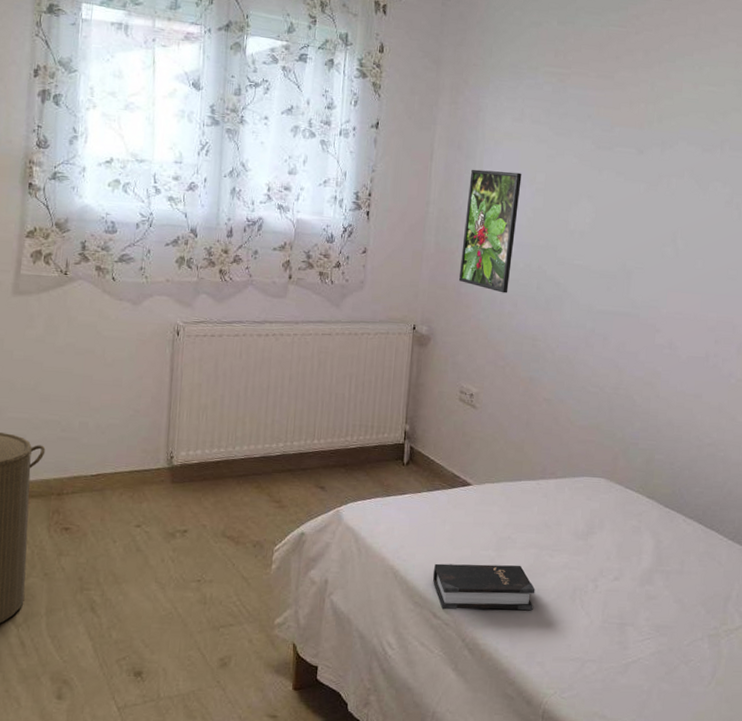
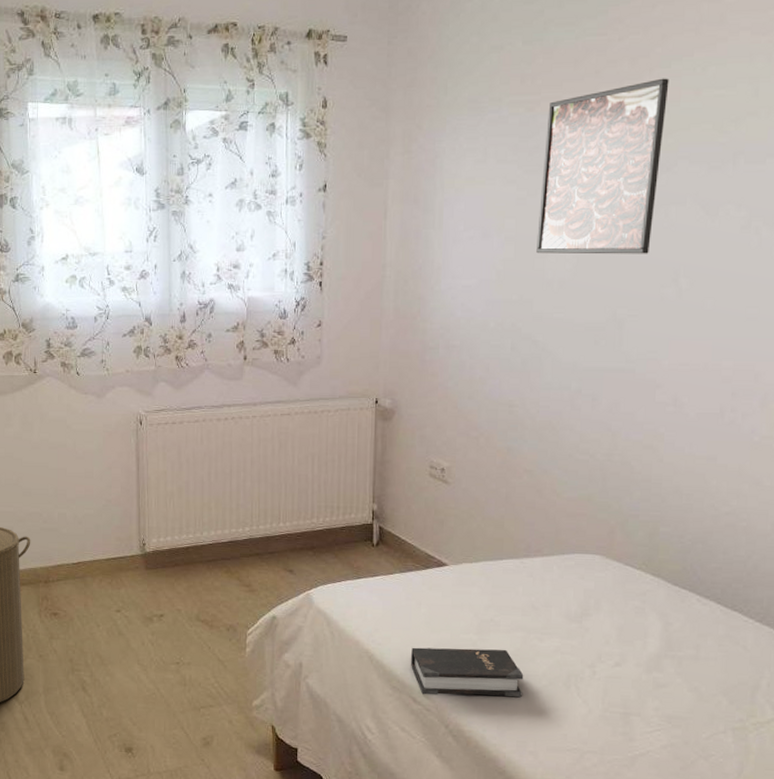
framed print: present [458,169,522,294] -> none [422,221,488,357]
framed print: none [562,70,674,216] -> present [536,78,669,254]

